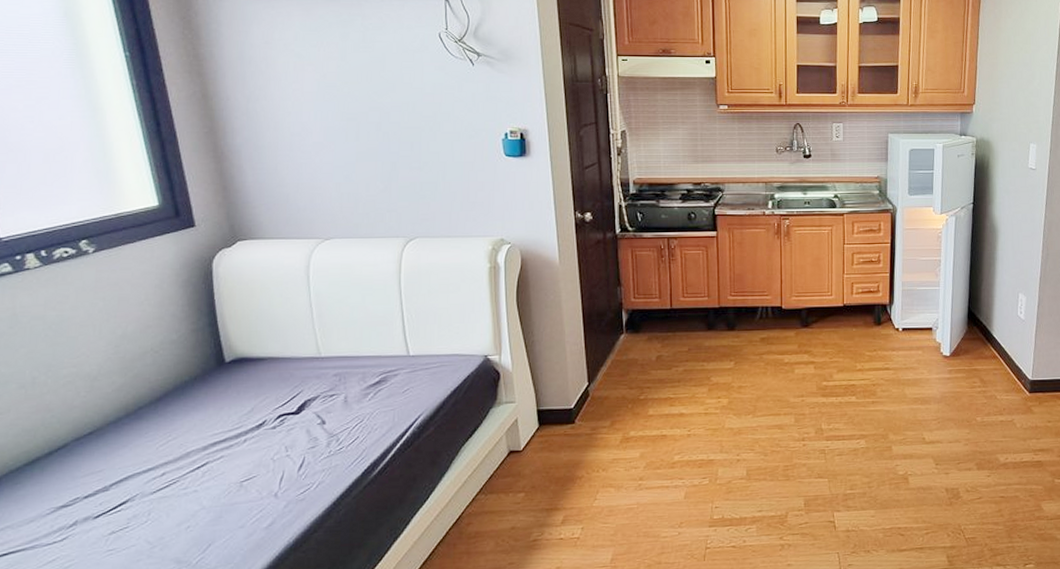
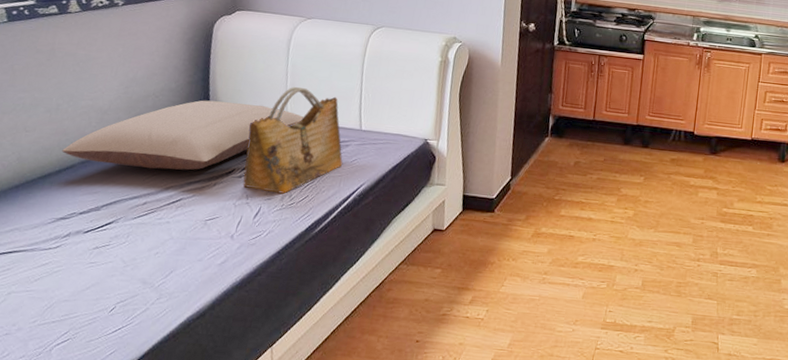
pillow: none [48,344,338,437] -> present [62,100,303,171]
grocery bag: none [274,317,394,440] -> present [243,86,343,194]

